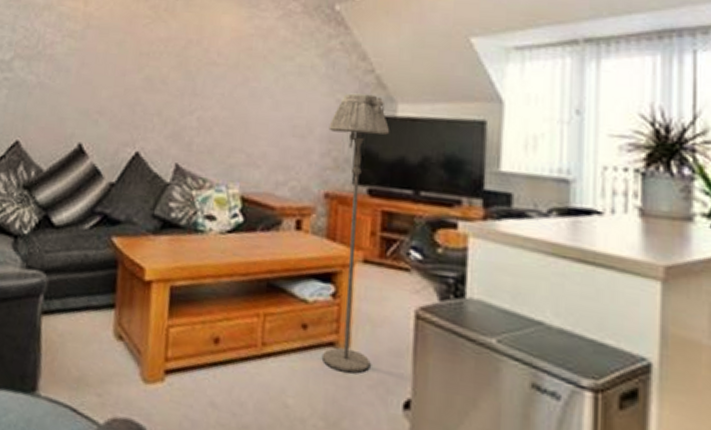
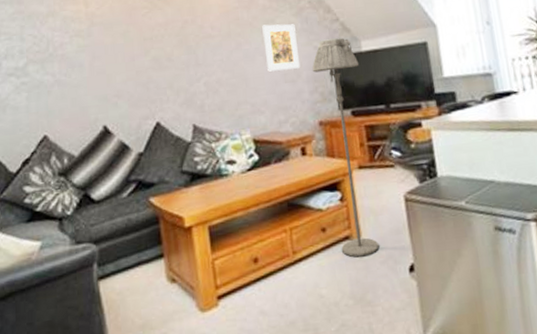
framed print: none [274,61,318,122] -> present [262,24,301,72]

